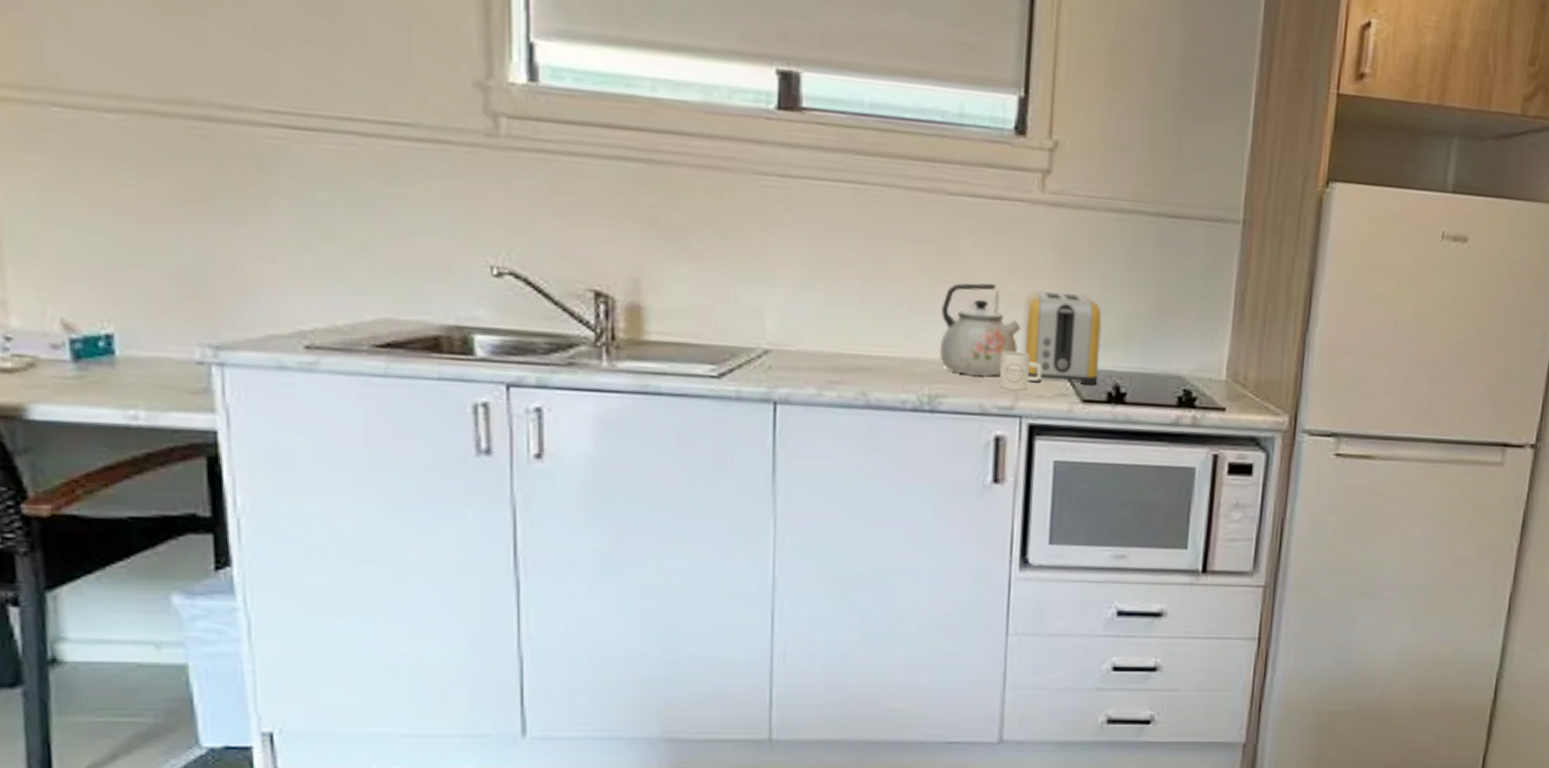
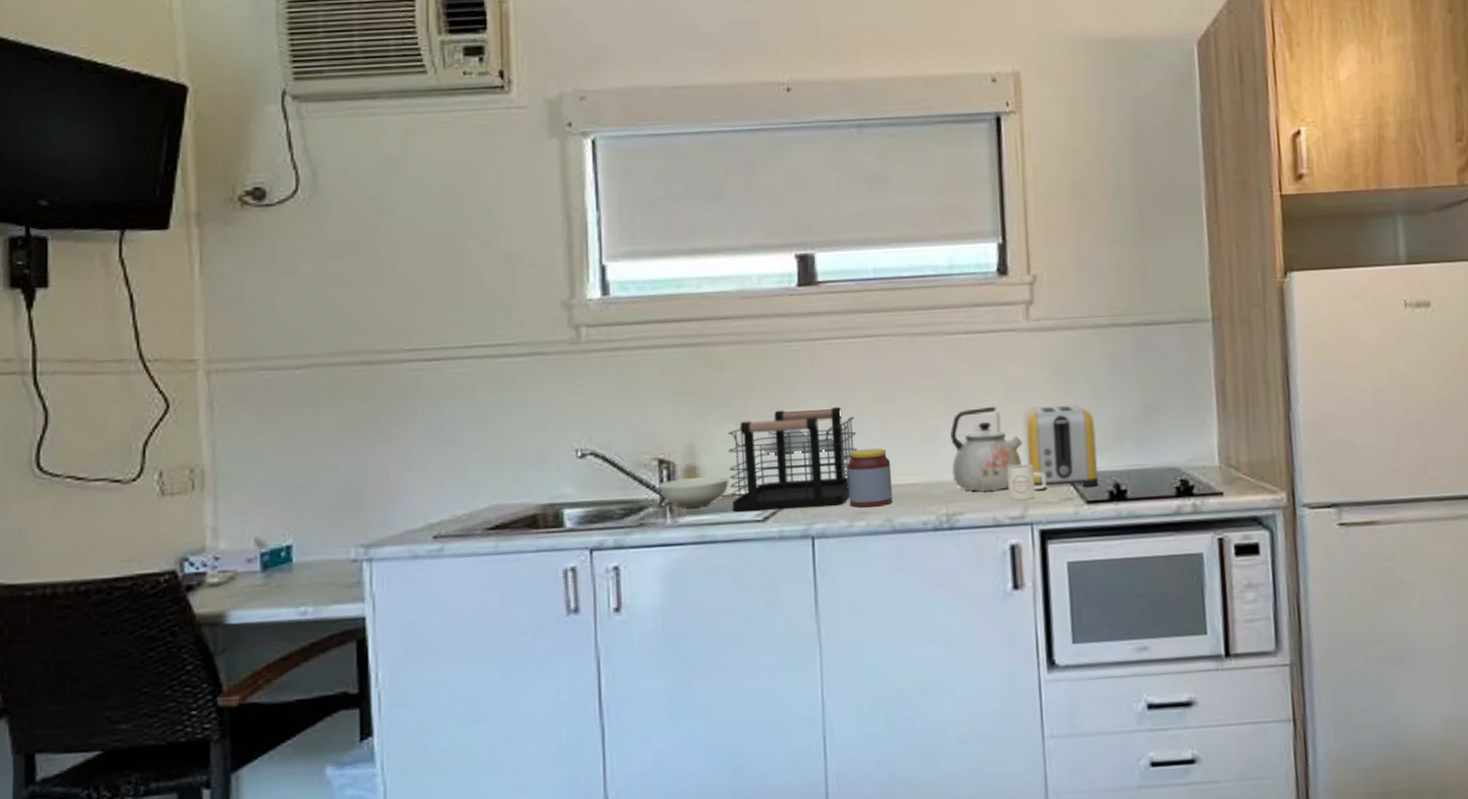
bowl: none [593,317,682,352] -> present [658,476,731,507]
dish rack: none [680,254,835,372] -> present [728,407,858,513]
jar: none [820,311,871,379] -> present [847,448,893,509]

